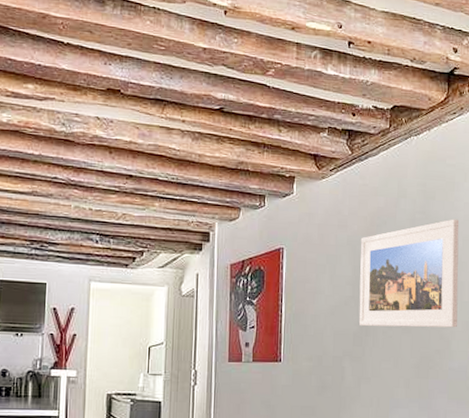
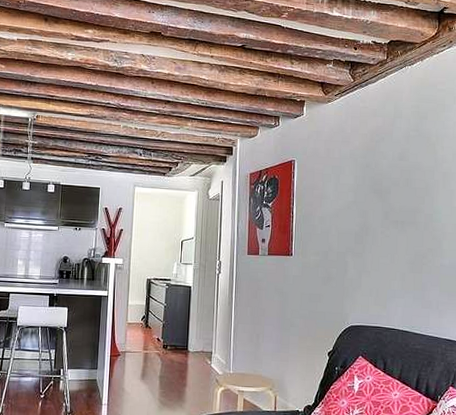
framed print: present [359,219,459,328] -> none [360,136,449,230]

